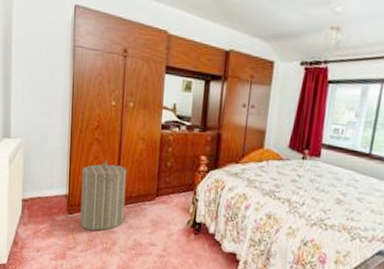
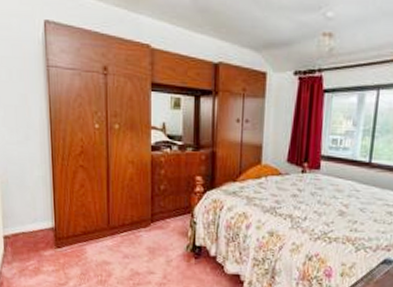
laundry hamper: present [80,160,127,231] -> none [67,187,118,264]

